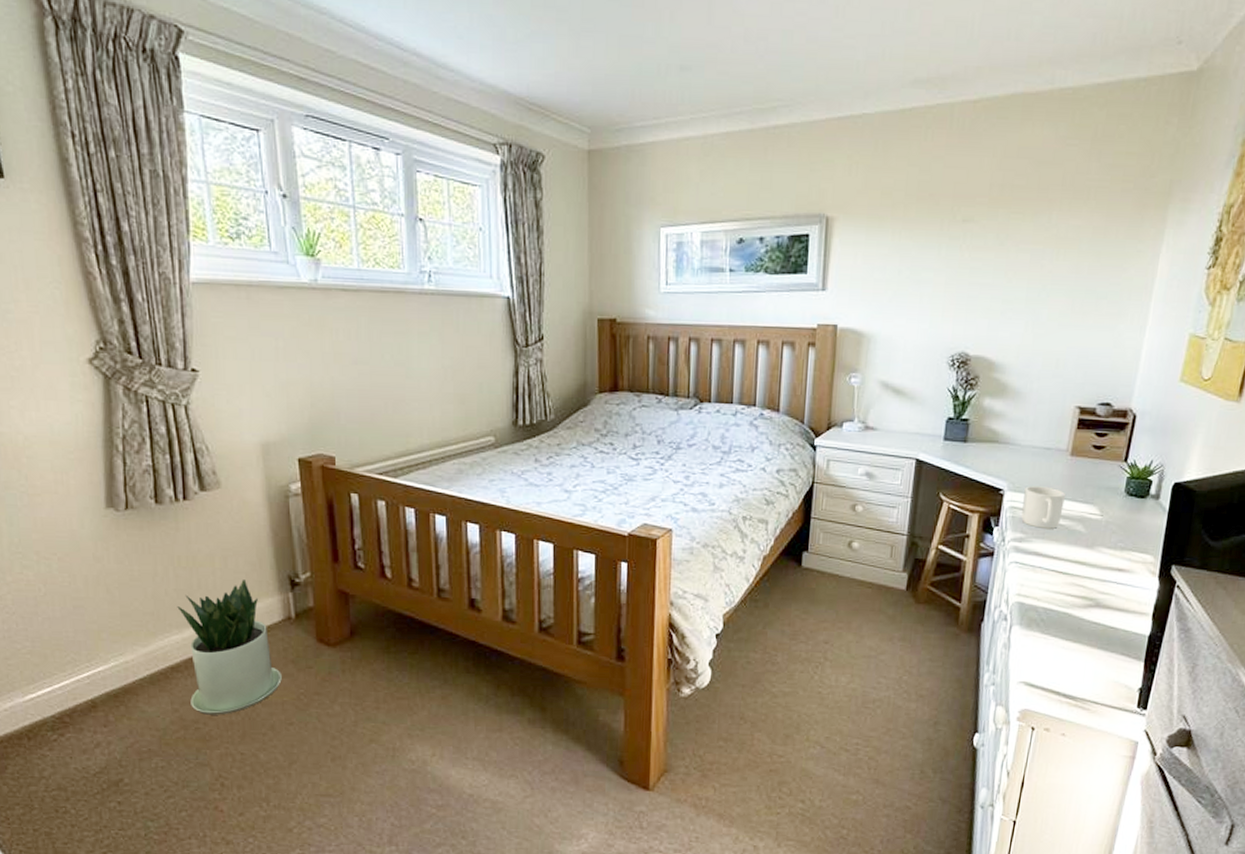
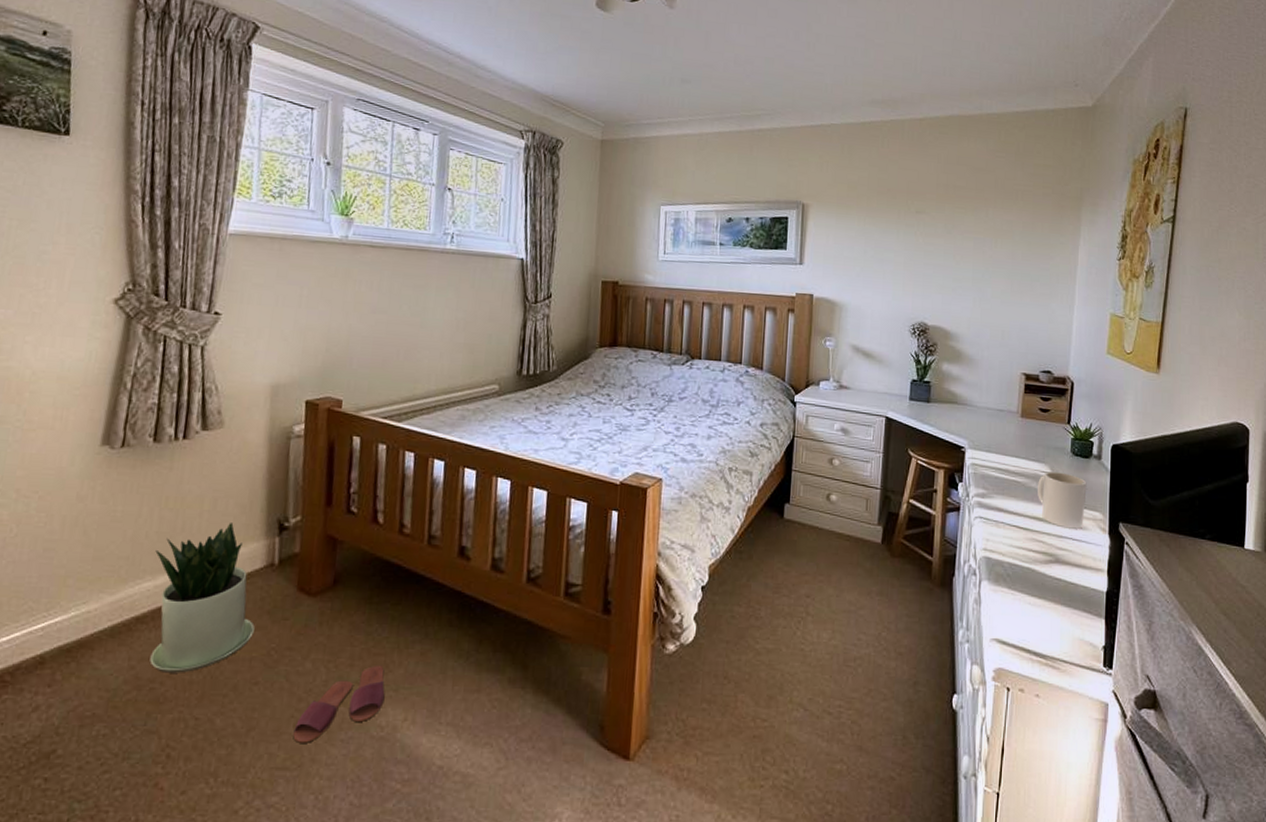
slippers: none [332,707,412,774] -> present [293,665,385,743]
mug: present [1021,486,1066,529] -> none [982,444,1020,485]
cup: none [1082,513,1140,572] -> present [1038,472,1087,529]

